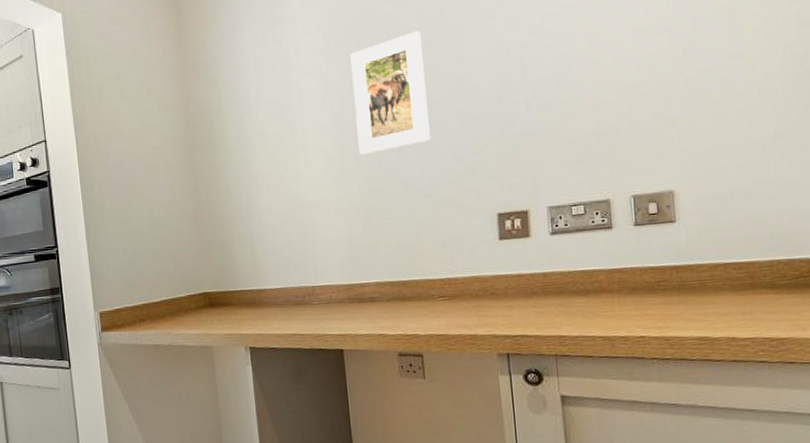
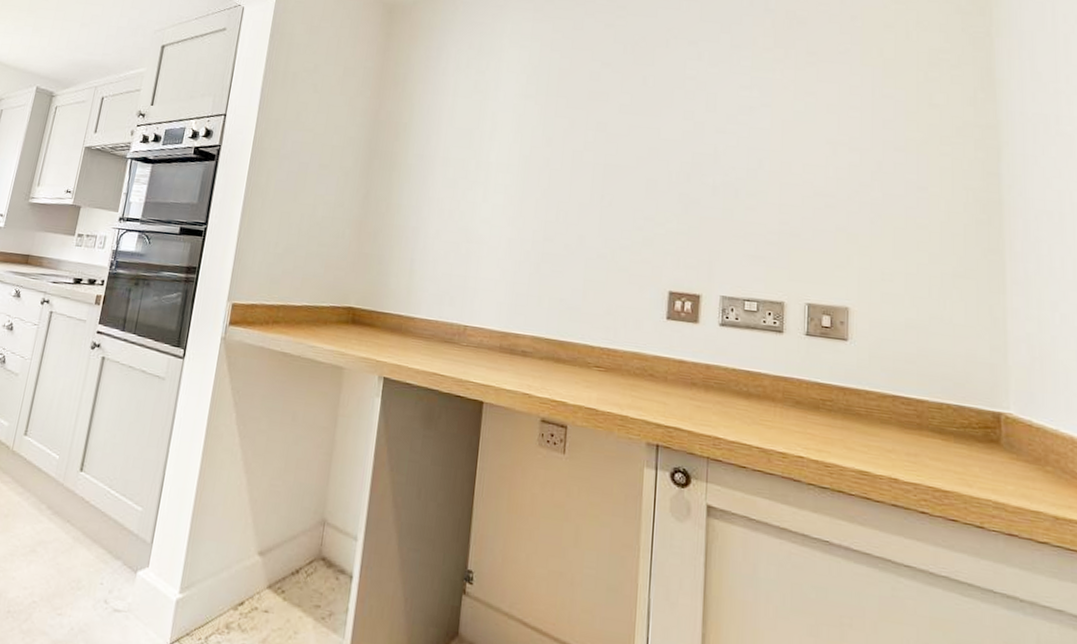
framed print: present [350,31,431,155] -> none [540,94,621,204]

